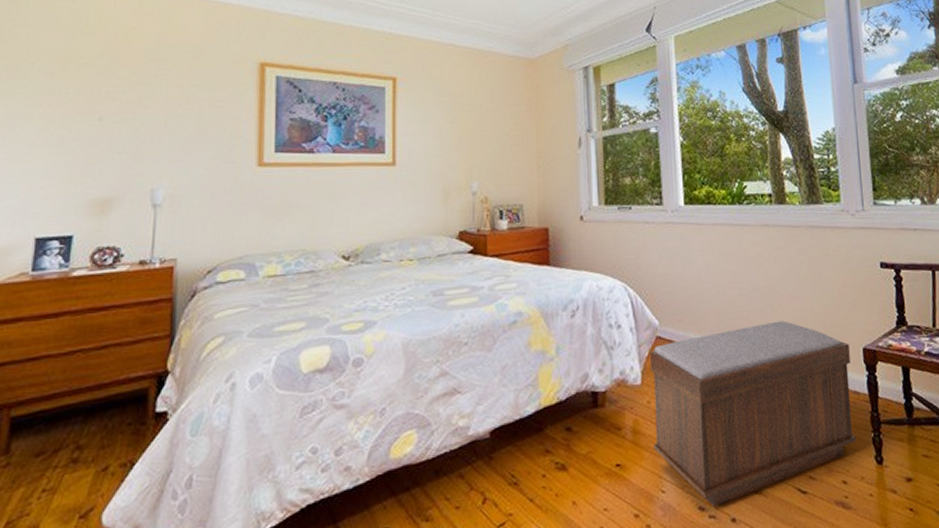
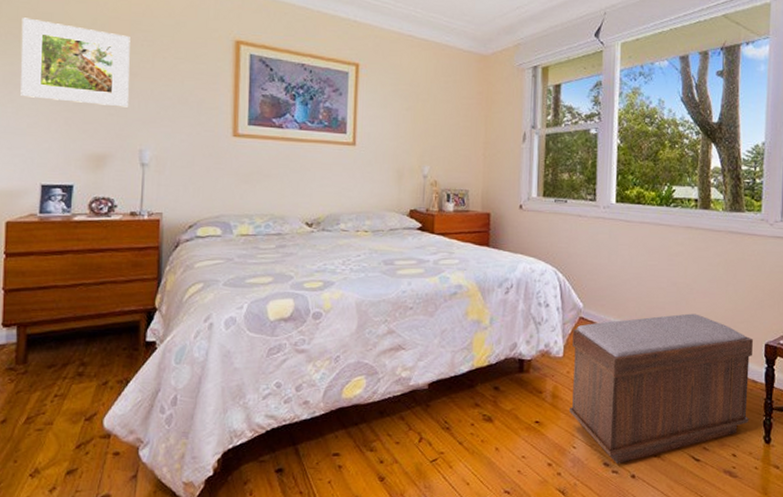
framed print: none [15,55,142,144] -> present [21,17,130,108]

